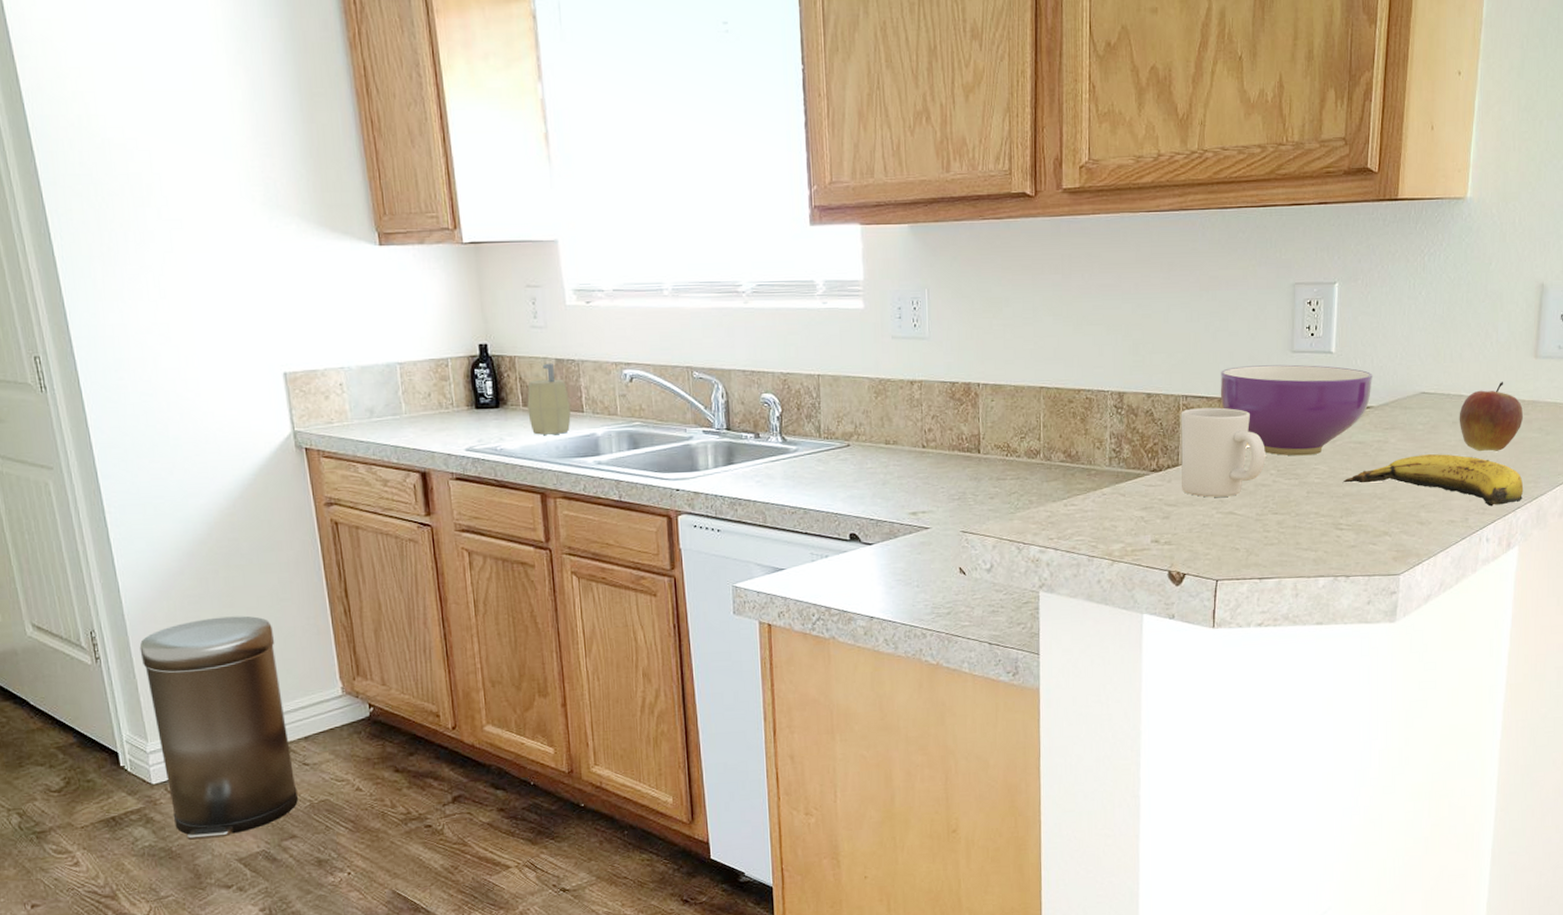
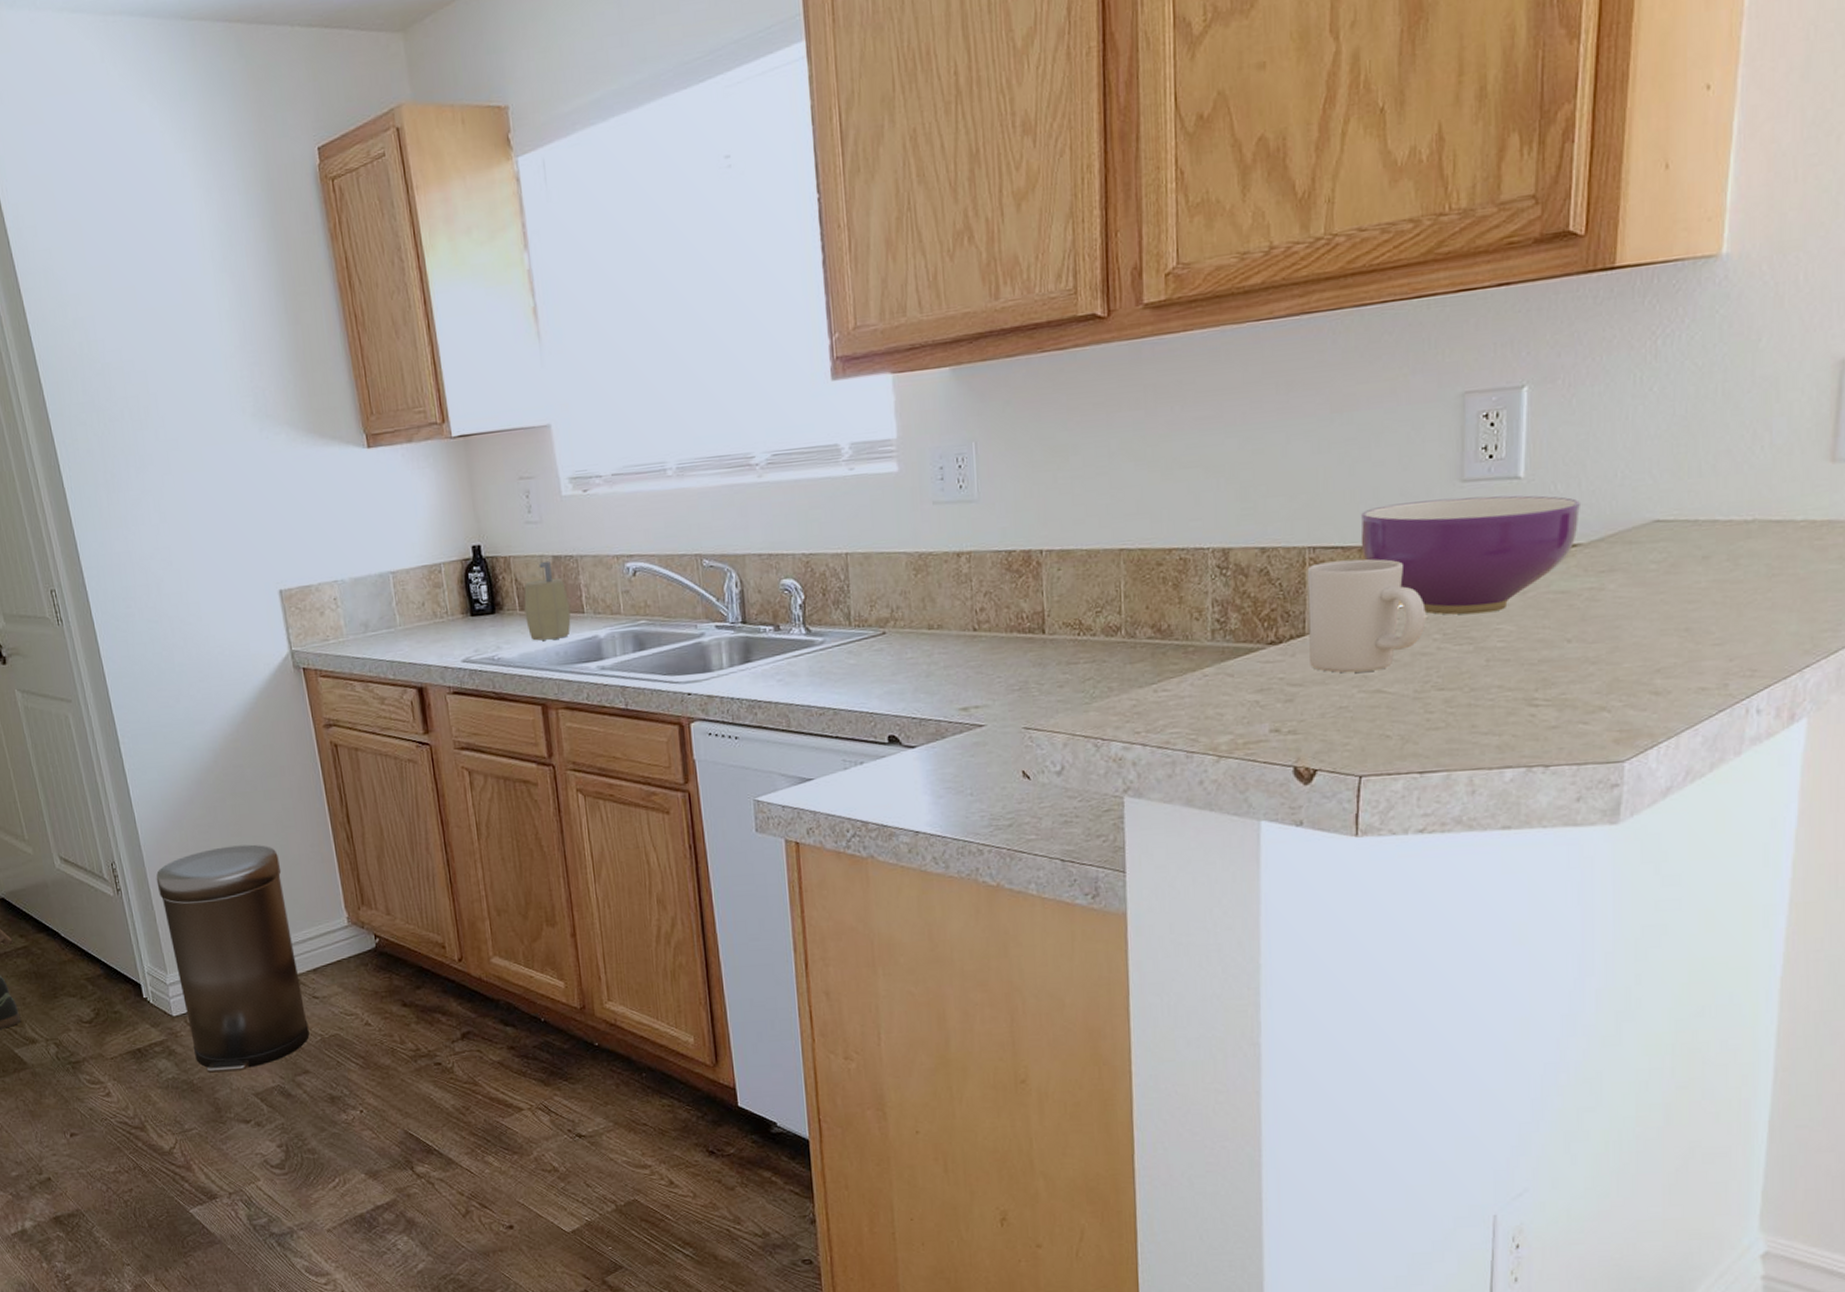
banana: present [1342,454,1524,507] -> none [1537,600,1815,667]
fruit: present [1459,382,1524,452] -> none [1712,498,1814,595]

